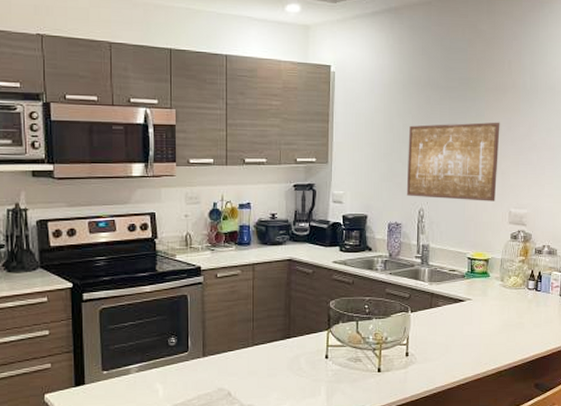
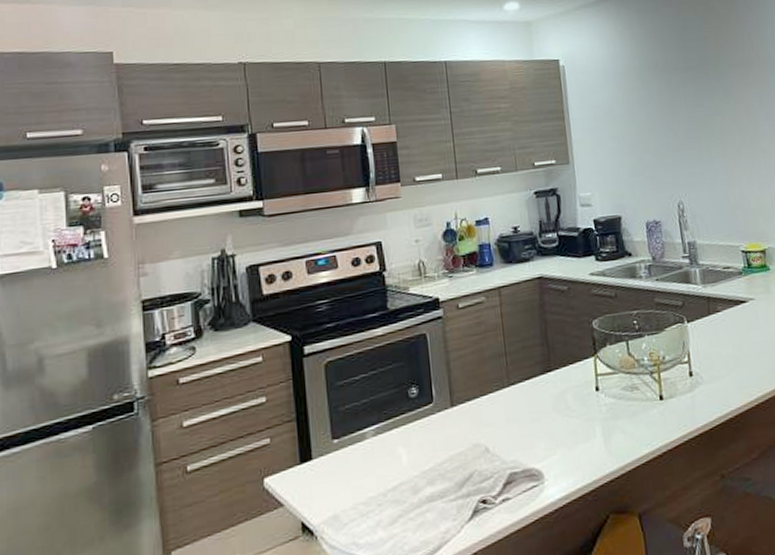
wall art: present [406,122,500,202] -> none [653,98,761,190]

